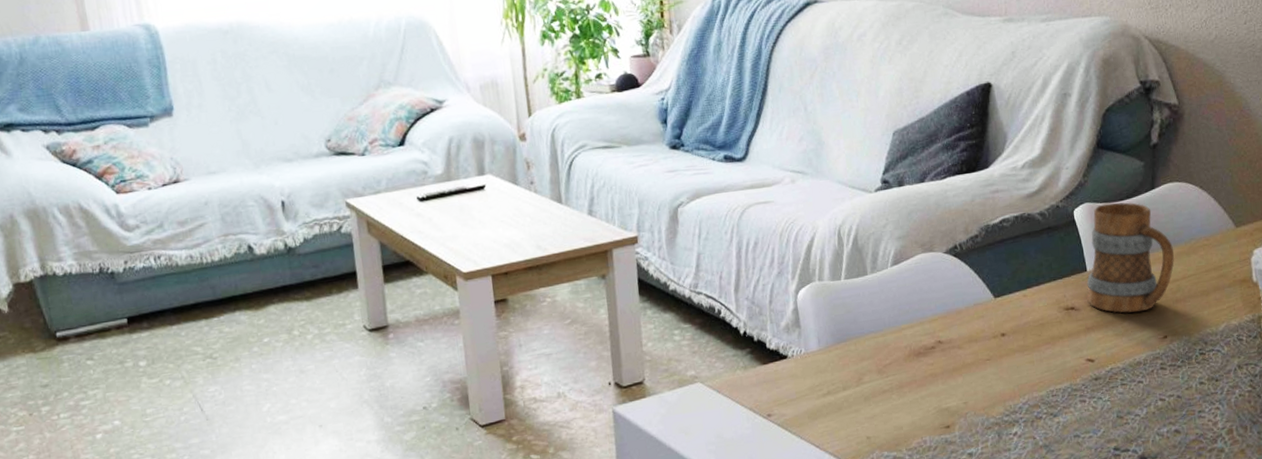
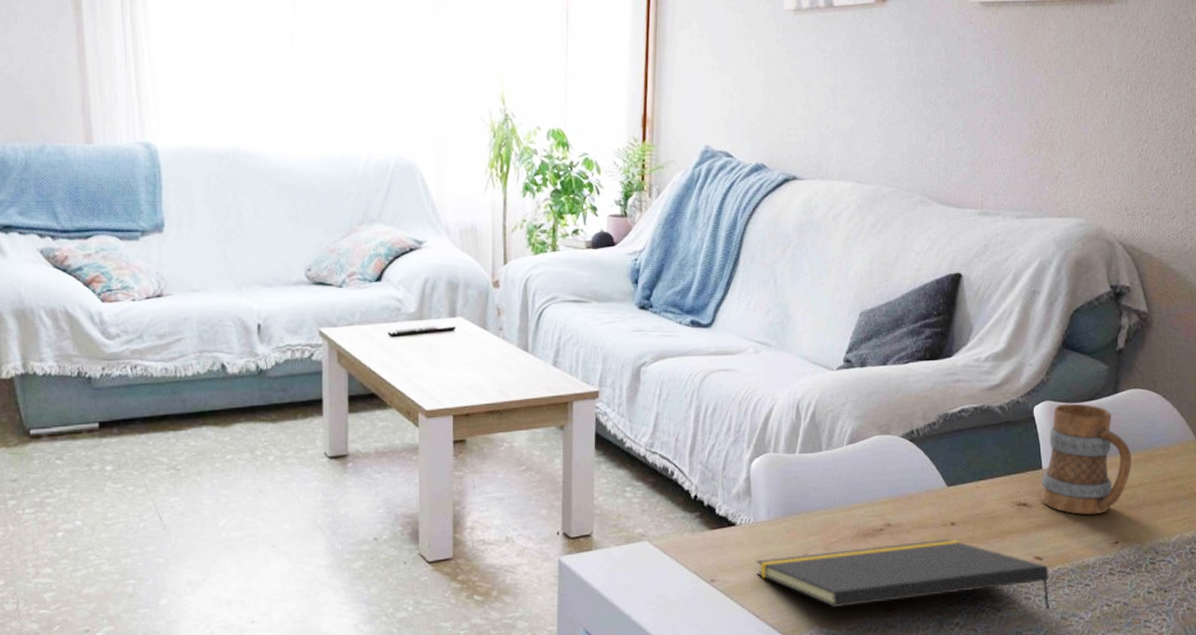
notepad: none [811,350,1106,430] -> present [756,538,1051,610]

